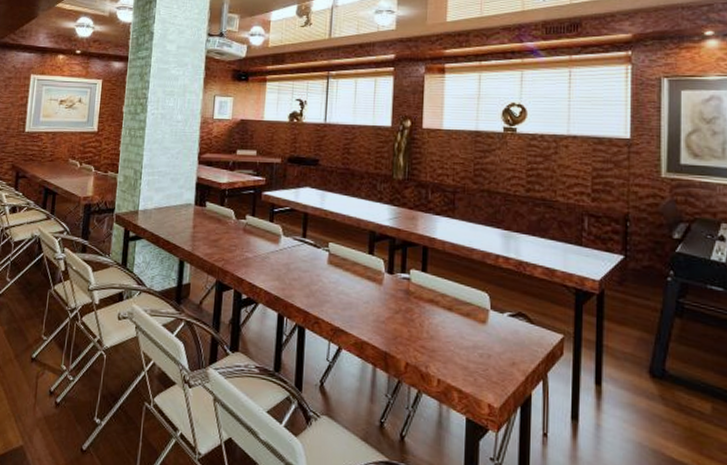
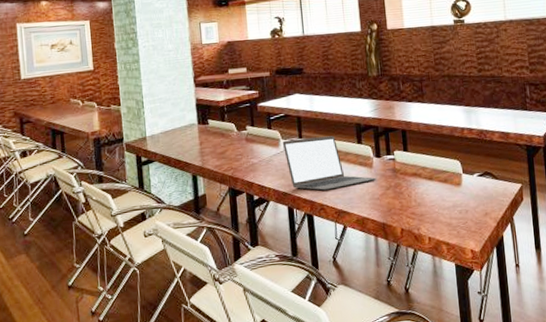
laptop: none [283,237,385,303] -> present [282,136,376,191]

